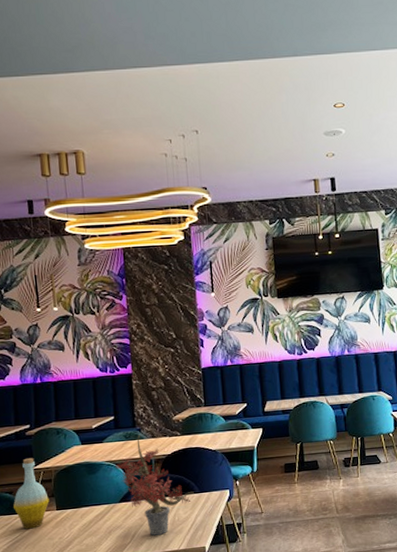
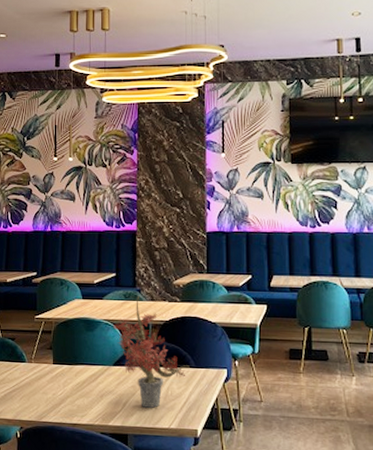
bottle: present [13,457,49,529] -> none [14,306,47,380]

